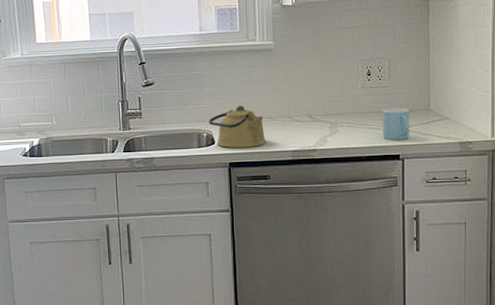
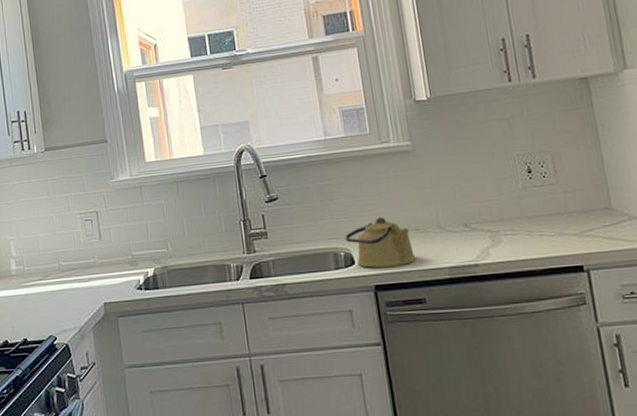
mug: present [383,108,409,141] -> none [553,208,592,250]

